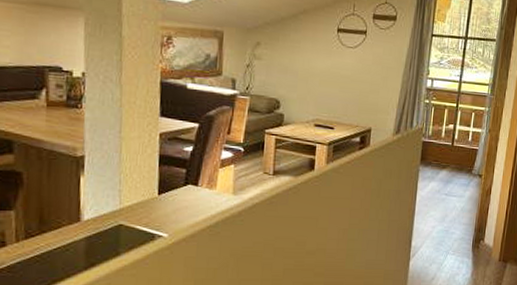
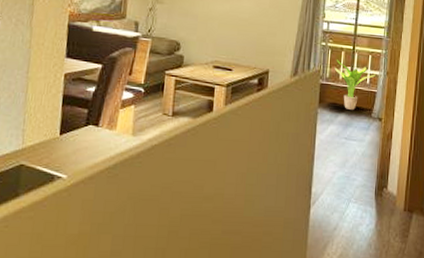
potted plant: none [437,117,478,168] -> present [334,60,375,111]

